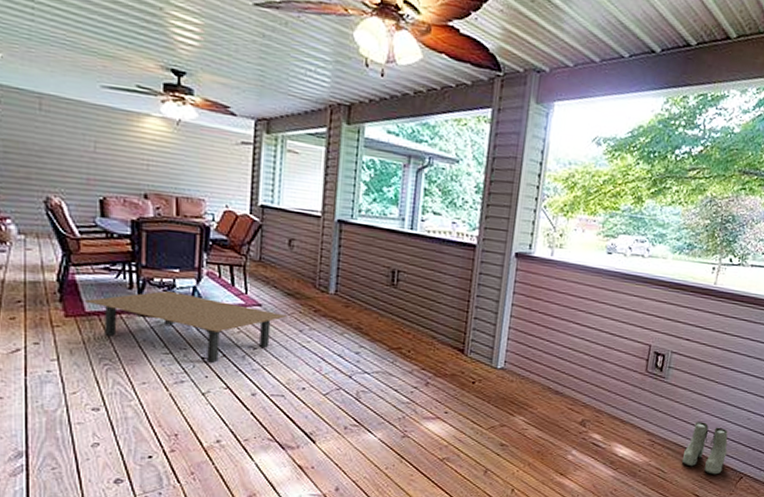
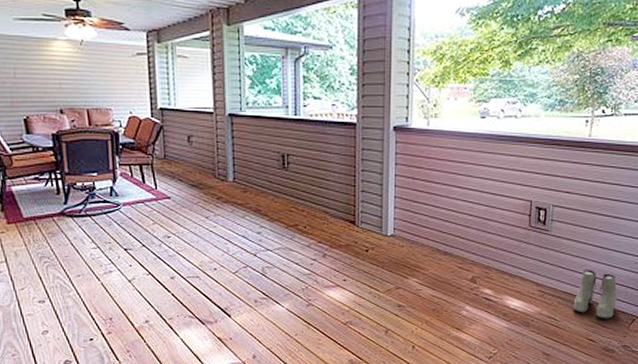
coffee table: present [83,290,288,363] -> none [21,192,194,253]

